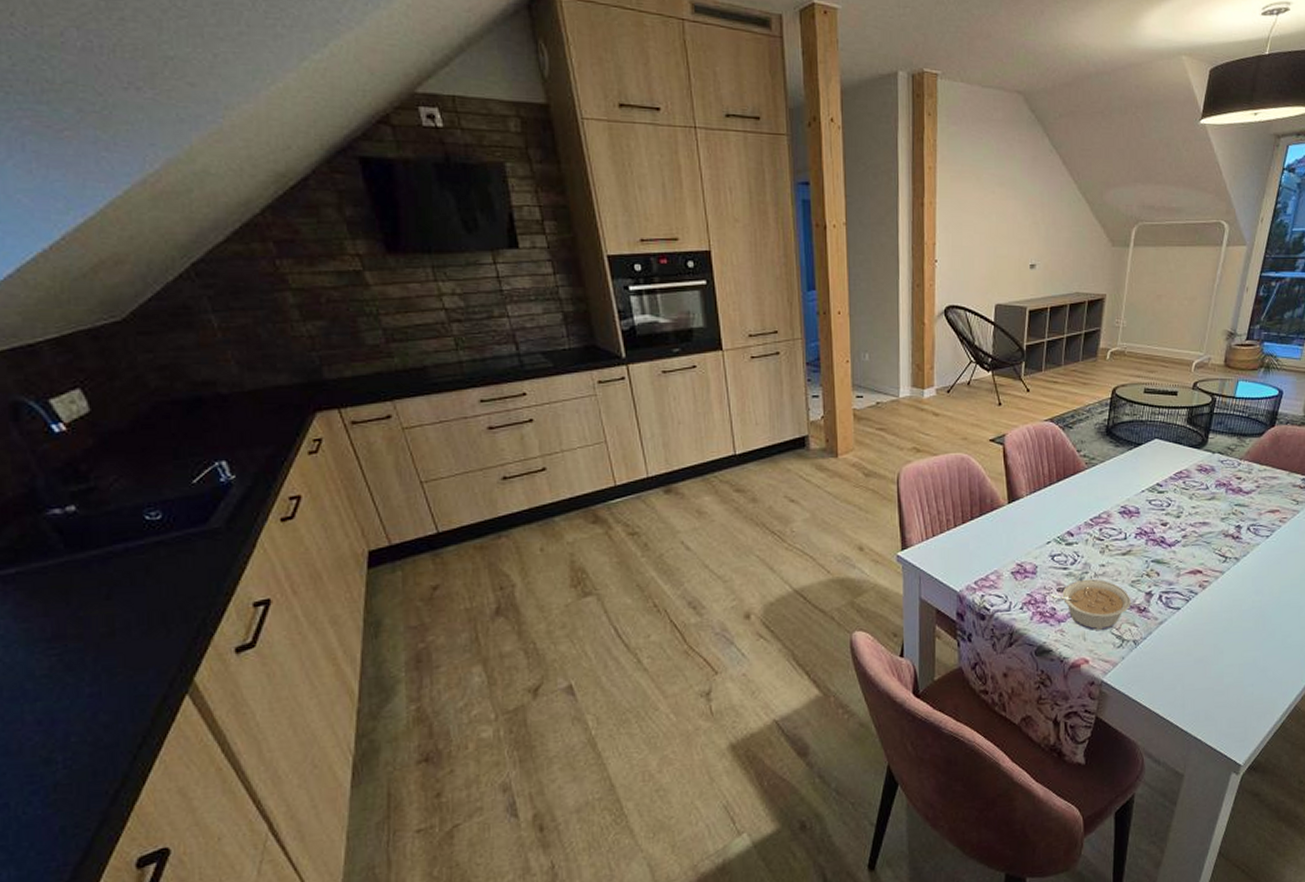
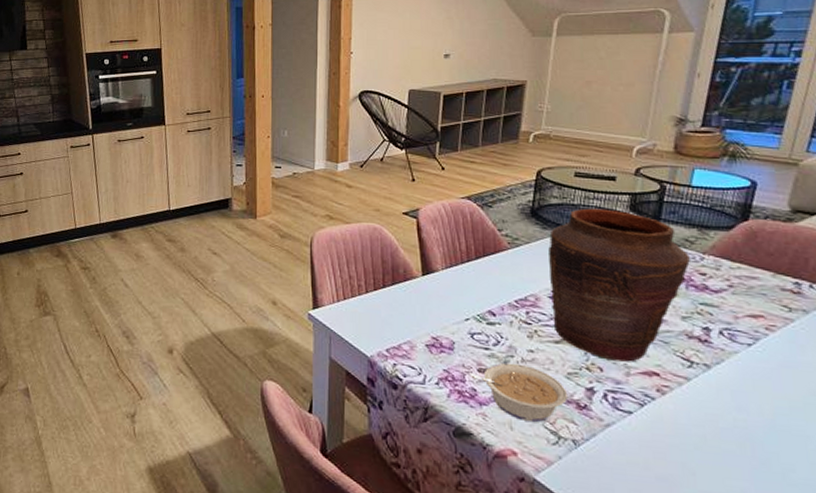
vase: none [1120,423,1230,565] -> present [548,208,690,362]

